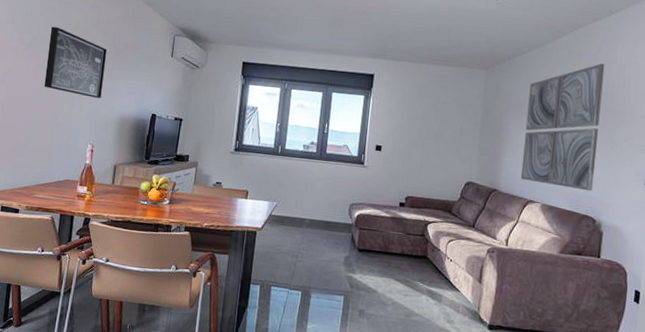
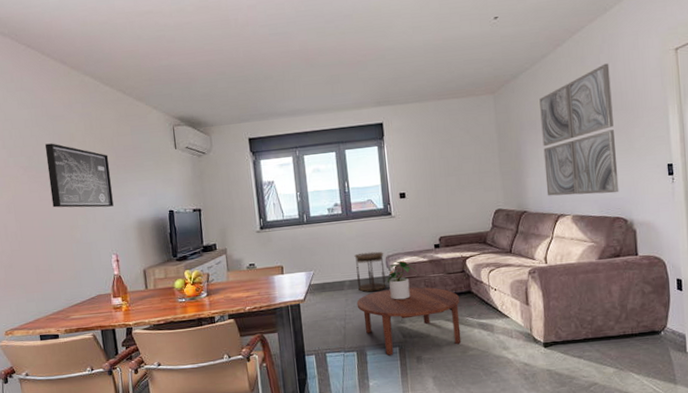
coffee table: none [311,236,415,307] -> present [356,287,462,356]
side table: none [316,194,349,236] -> present [354,251,386,292]
potted plant: none [342,209,378,250] -> present [384,260,418,300]

